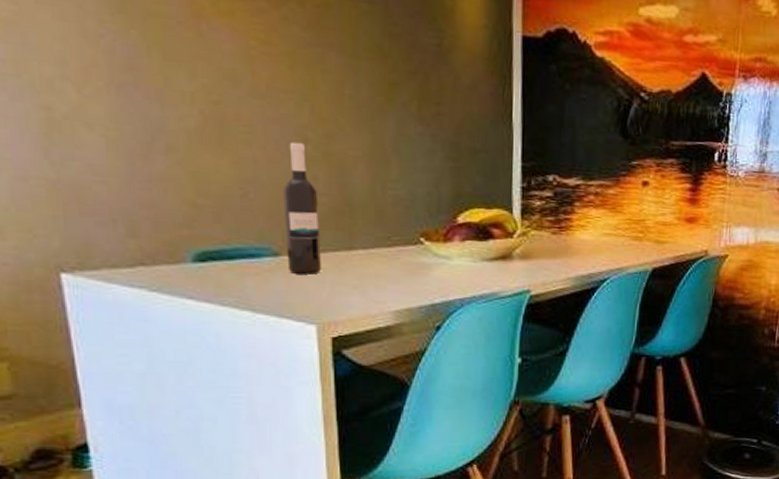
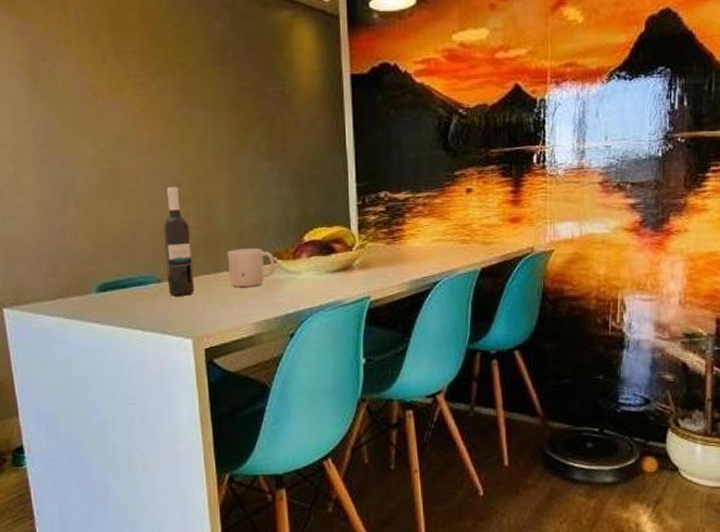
mug: none [363,224,422,270] -> present [227,248,275,287]

